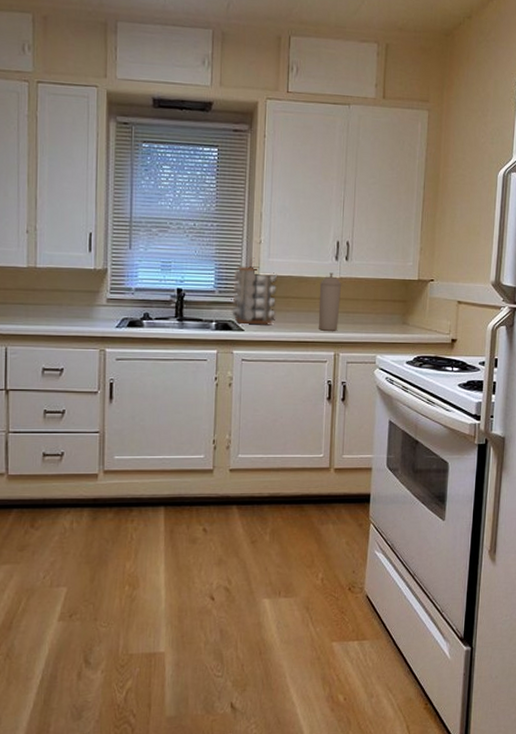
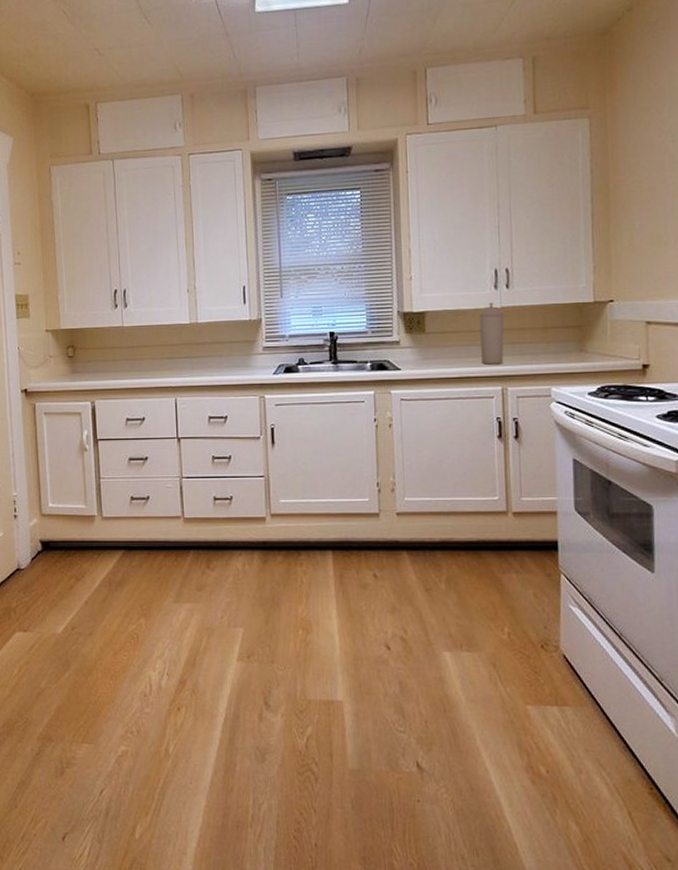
spice rack: present [233,257,277,325] -> none [385,295,432,363]

